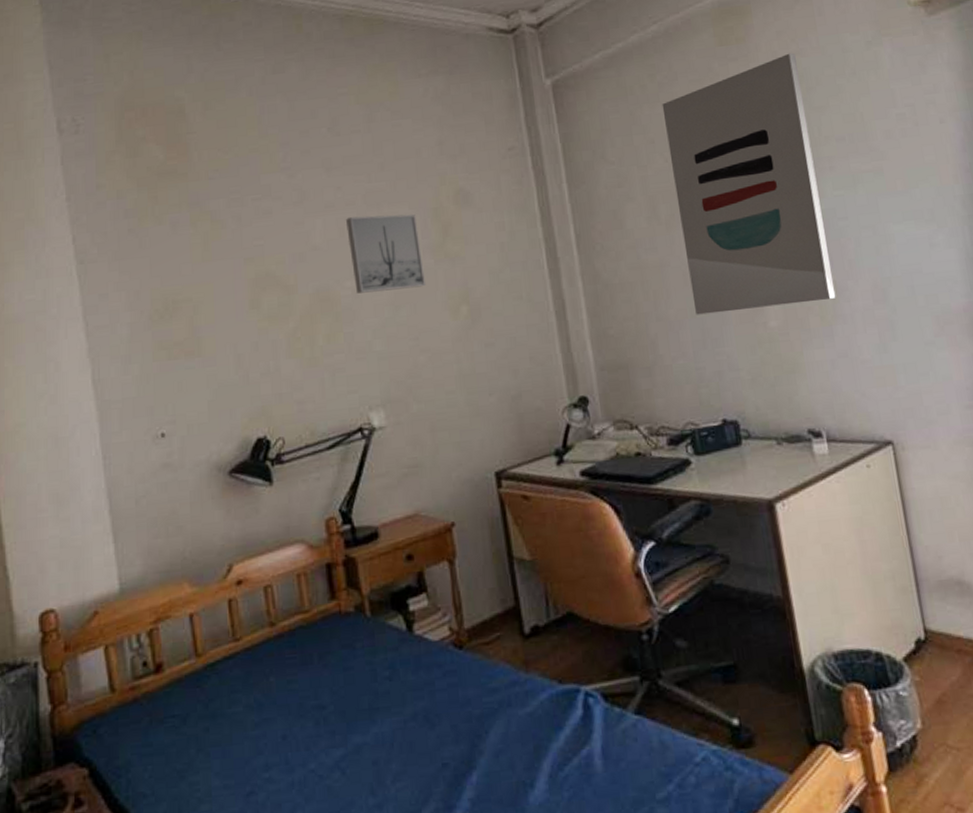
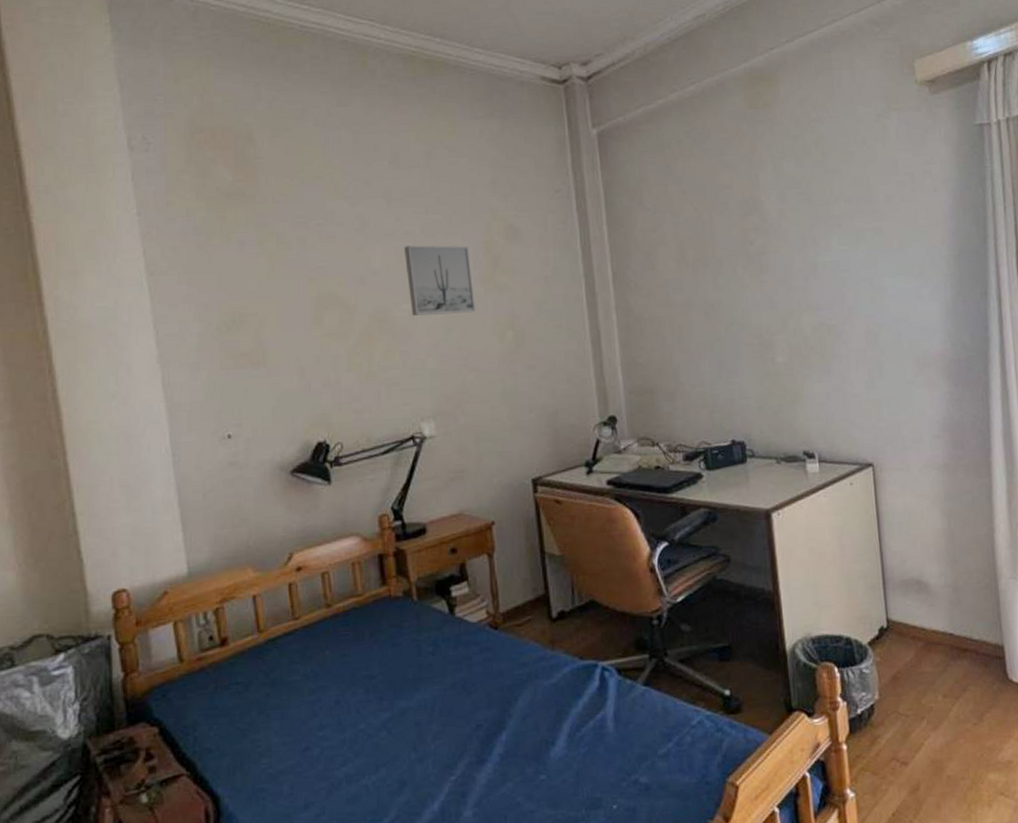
wall art: present [662,53,836,315] -> none [695,119,835,349]

